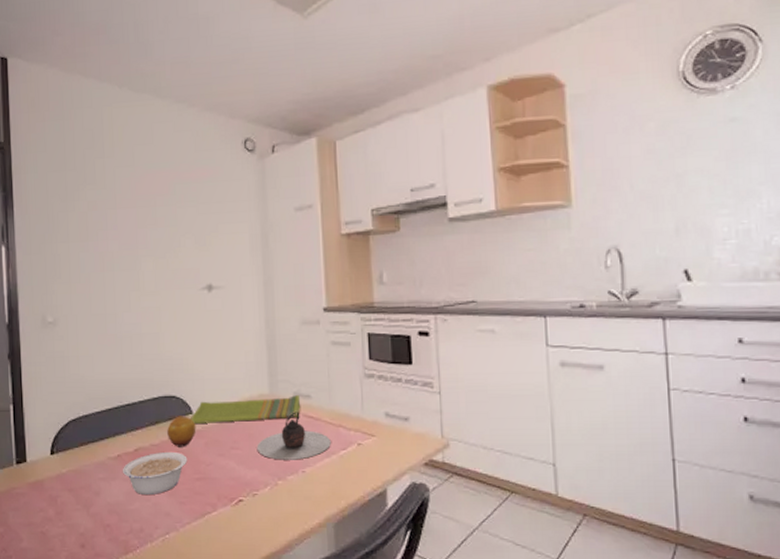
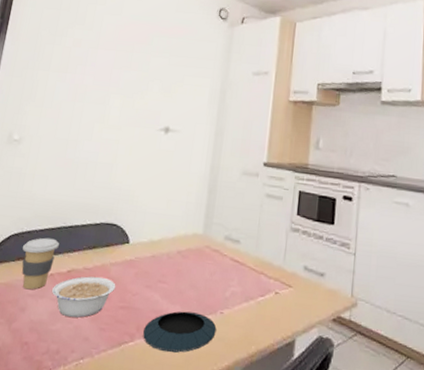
coffee cup: none [83,419,120,474] -> present [21,237,59,290]
fruit: present [167,416,196,447] -> none [101,243,130,275]
dish towel: present [191,395,301,423] -> none [126,232,231,260]
saucer: none [225,475,301,518] -> present [143,311,217,354]
teapot: present [256,412,331,460] -> none [182,254,251,301]

